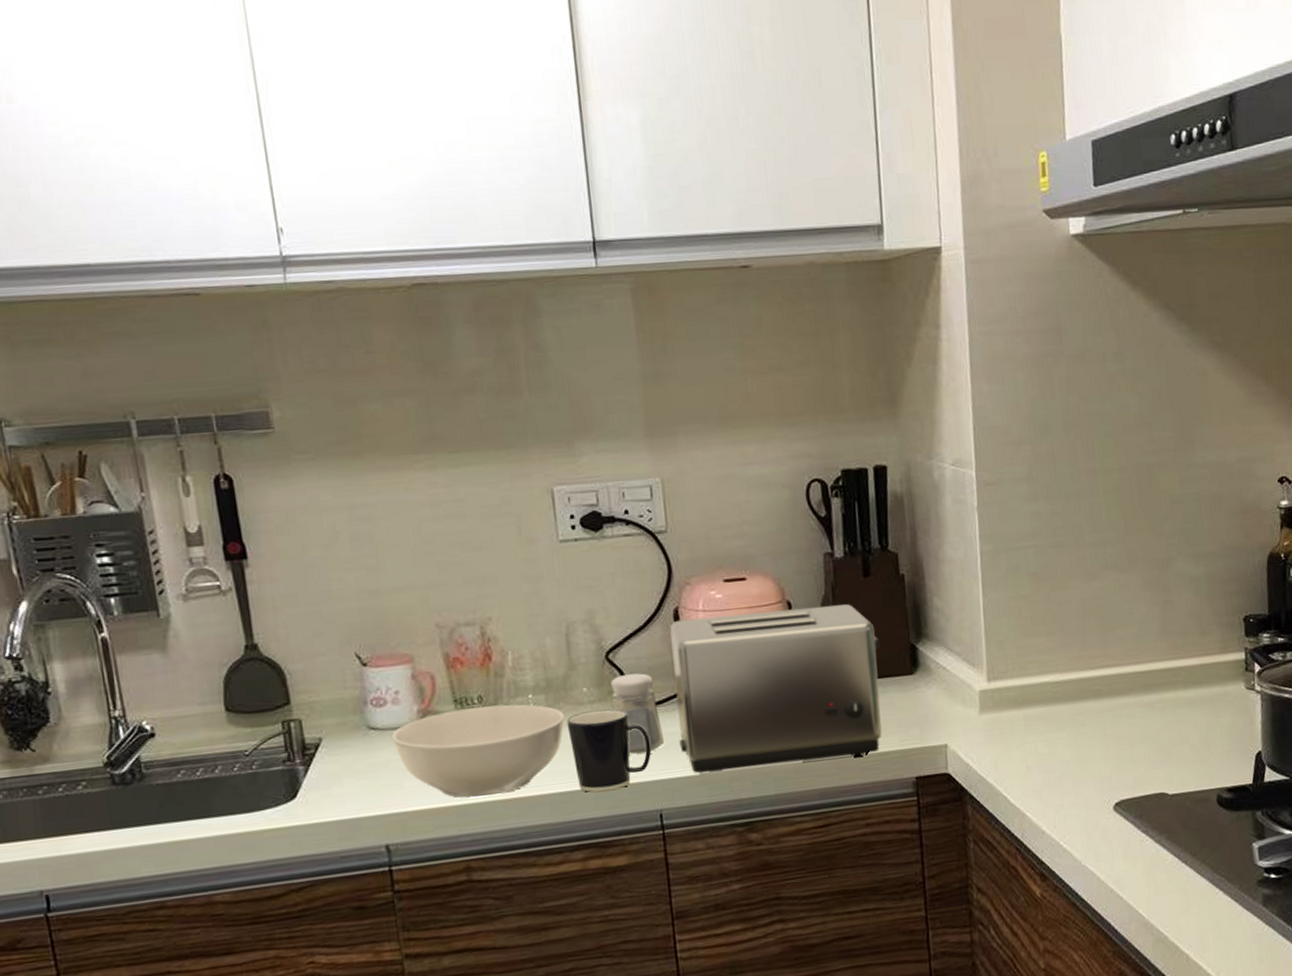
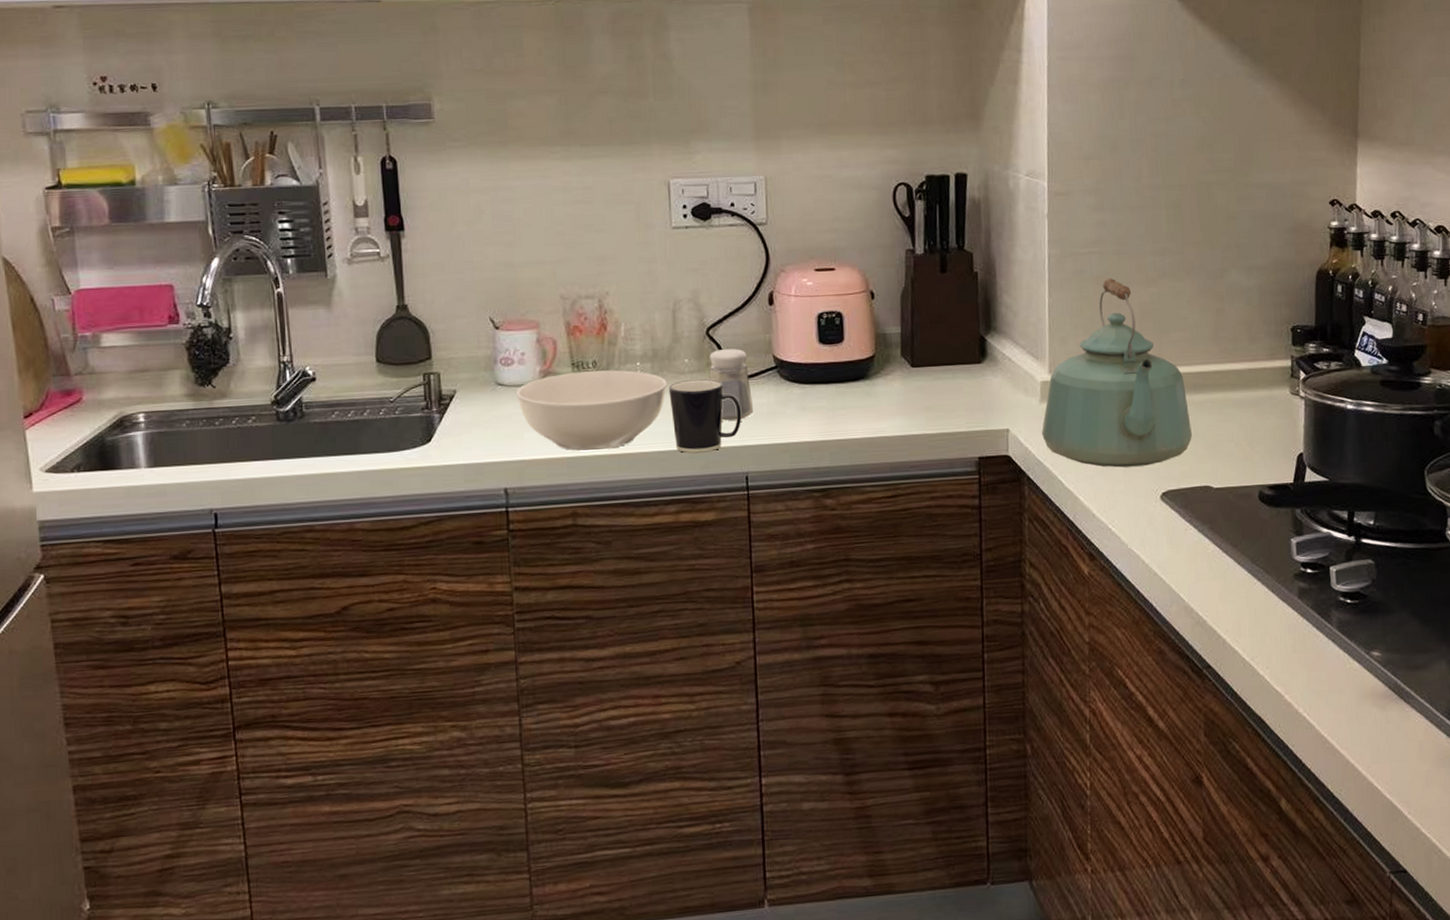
toaster: present [669,604,882,773] -> none [764,296,952,442]
kettle: none [982,573,1144,779] -> present [1041,277,1192,468]

